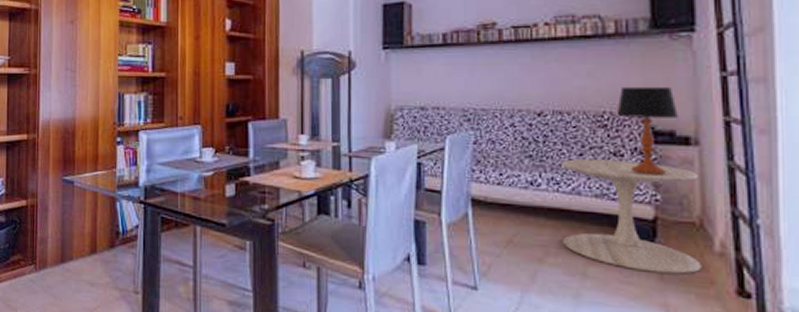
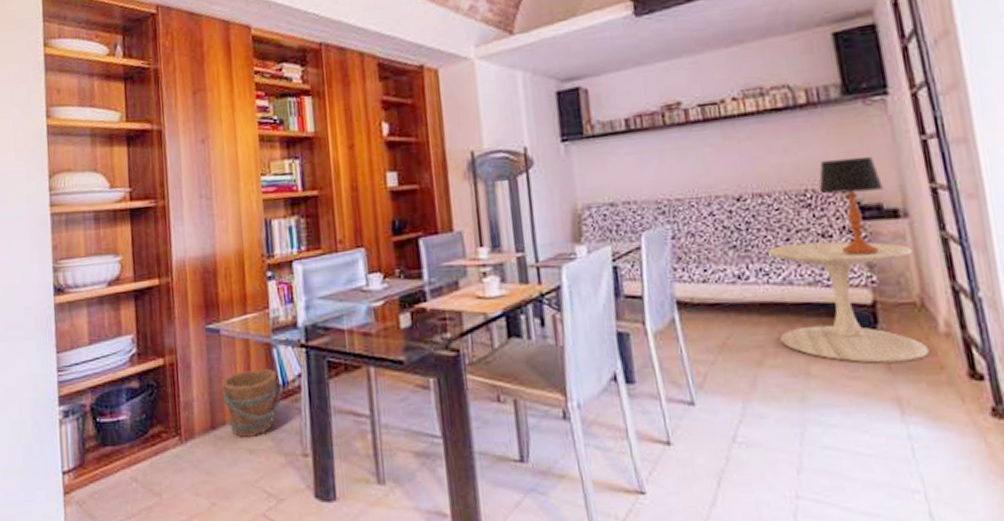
bucket: none [72,217,120,273] -> present [221,368,281,437]

